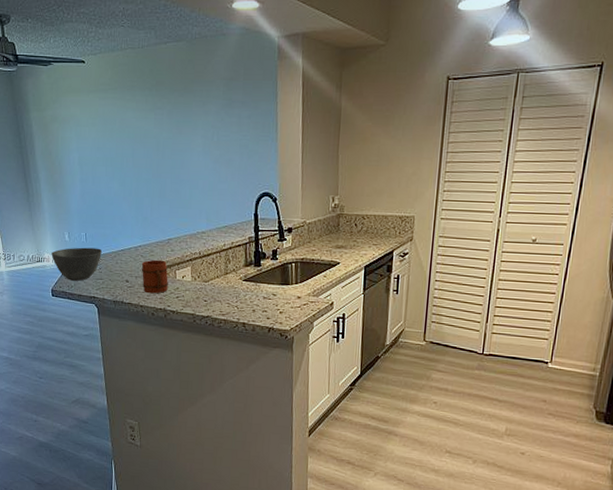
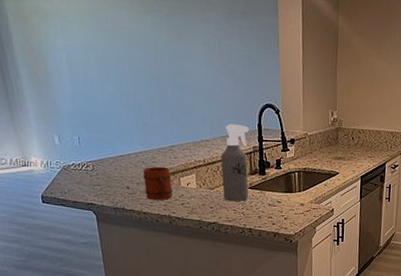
bowl: present [51,247,102,281] -> none [39,151,98,187]
spray bottle: none [216,215,245,295] -> present [220,124,249,202]

